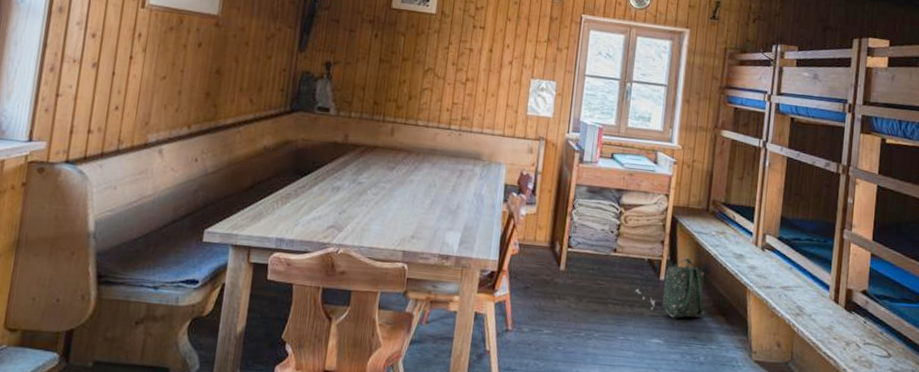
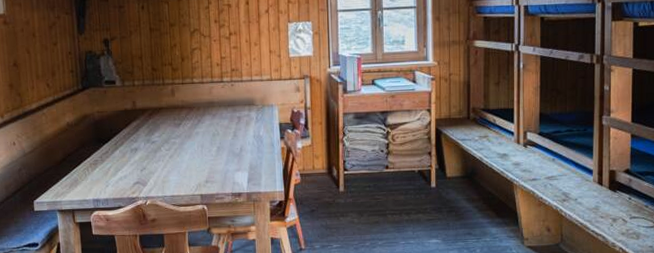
backpack: present [635,258,705,319] -> none [410,164,476,220]

